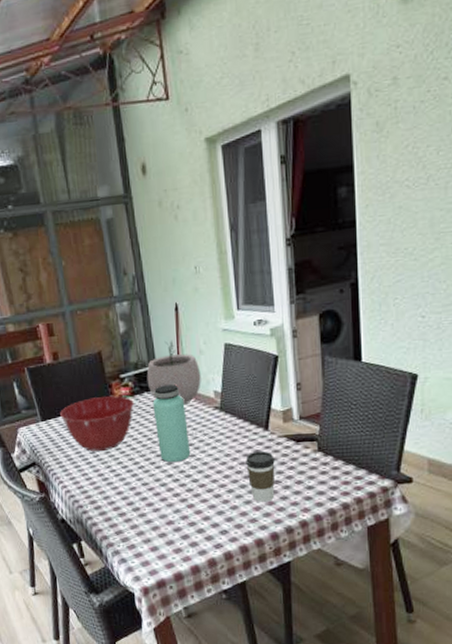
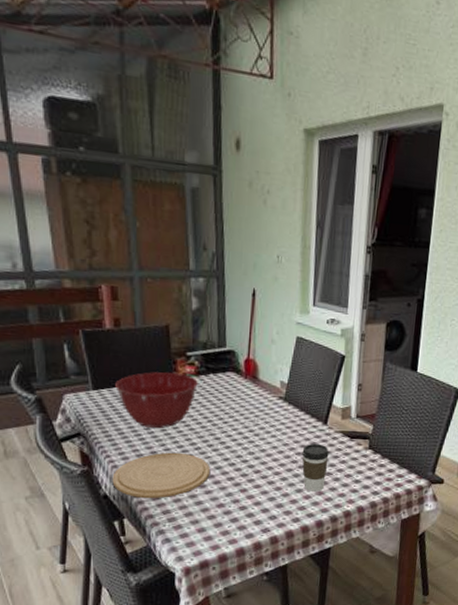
plate: none [67,473,156,521] -> present [112,452,211,499]
plant pot: present [146,340,201,405] -> none [214,325,270,392]
bottle: present [152,383,191,463] -> none [217,368,250,447]

